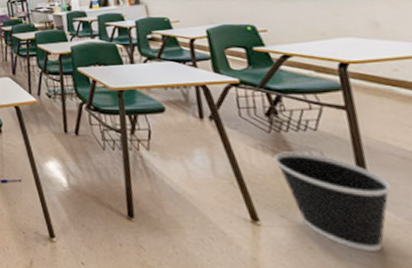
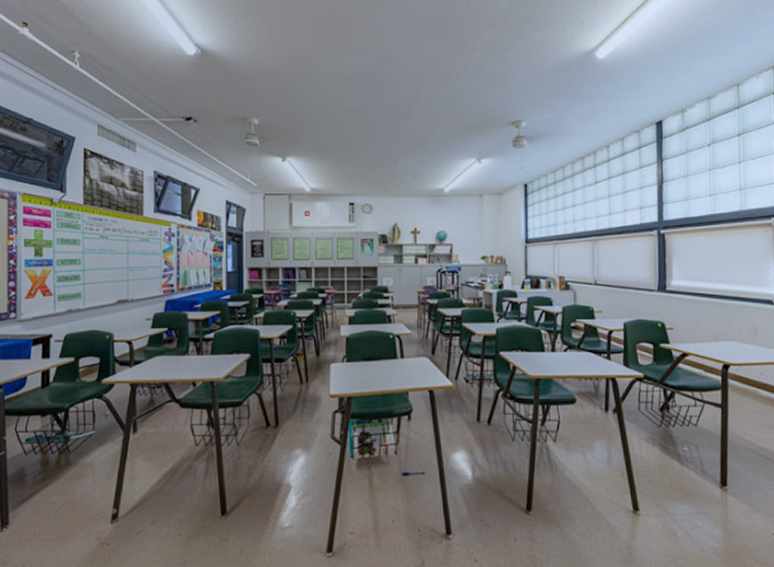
wastebasket: present [273,151,392,251] -> none [659,445,743,535]

